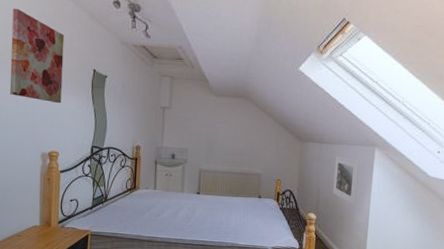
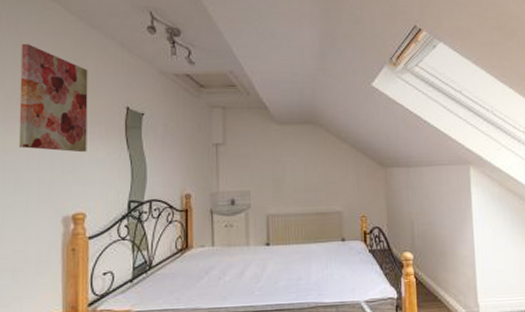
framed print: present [332,155,359,206] -> none [426,179,457,237]

